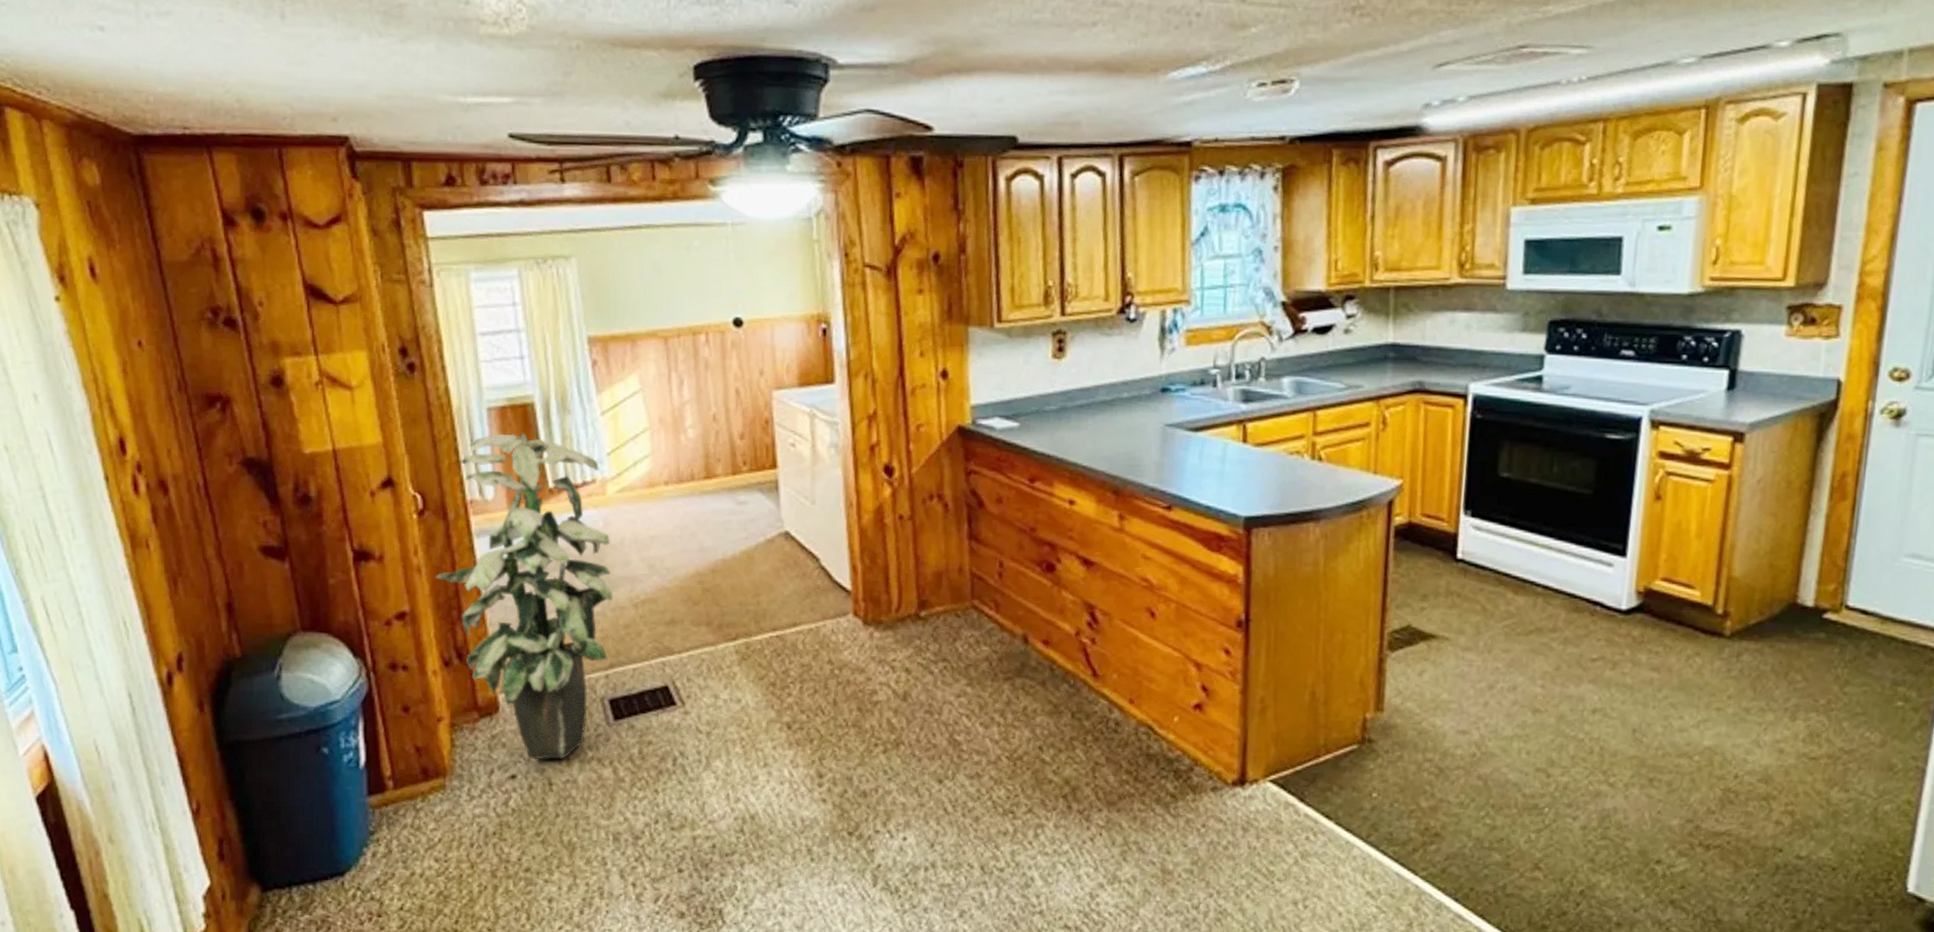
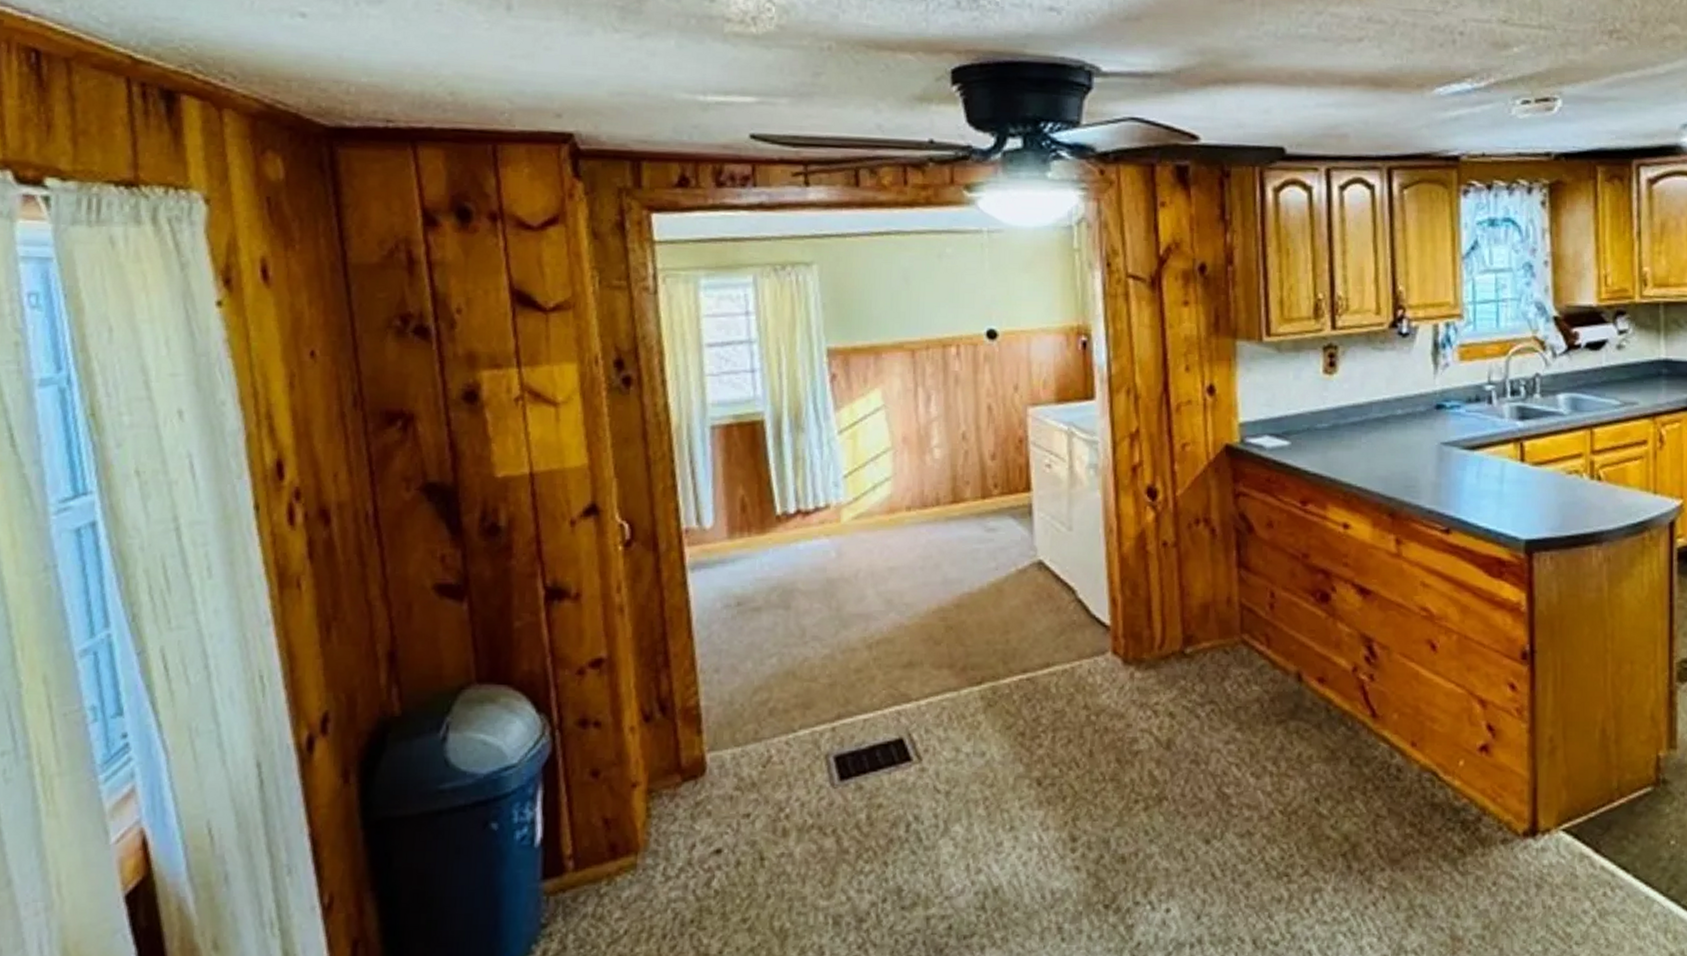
indoor plant: present [435,433,614,760] -> none [639,453,845,830]

